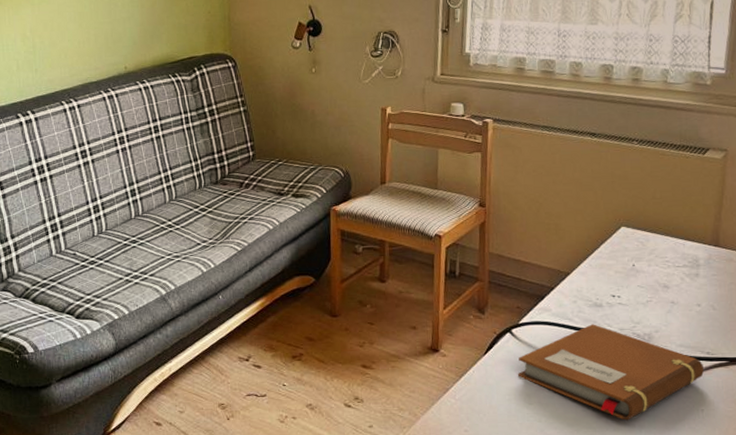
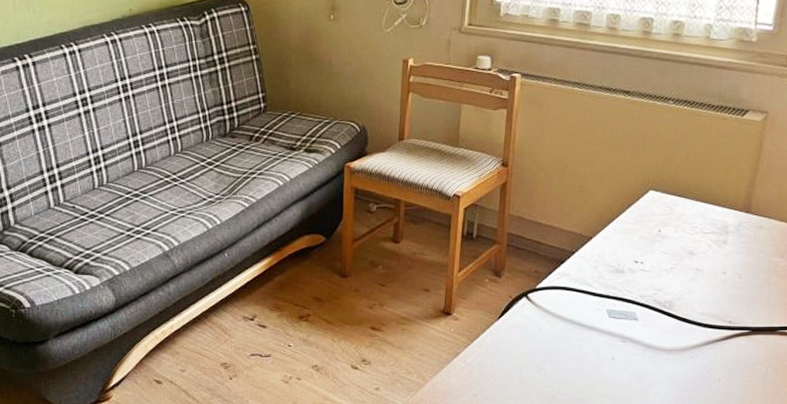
notebook: present [518,324,704,421] -> none [532,290,724,388]

